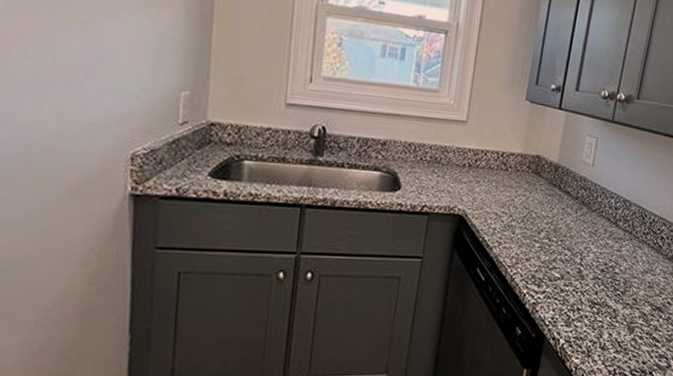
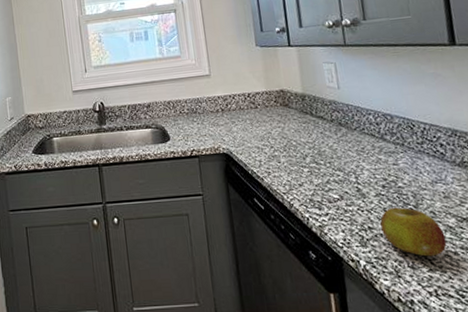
fruit: none [587,291,638,339] -> present [380,207,447,257]

